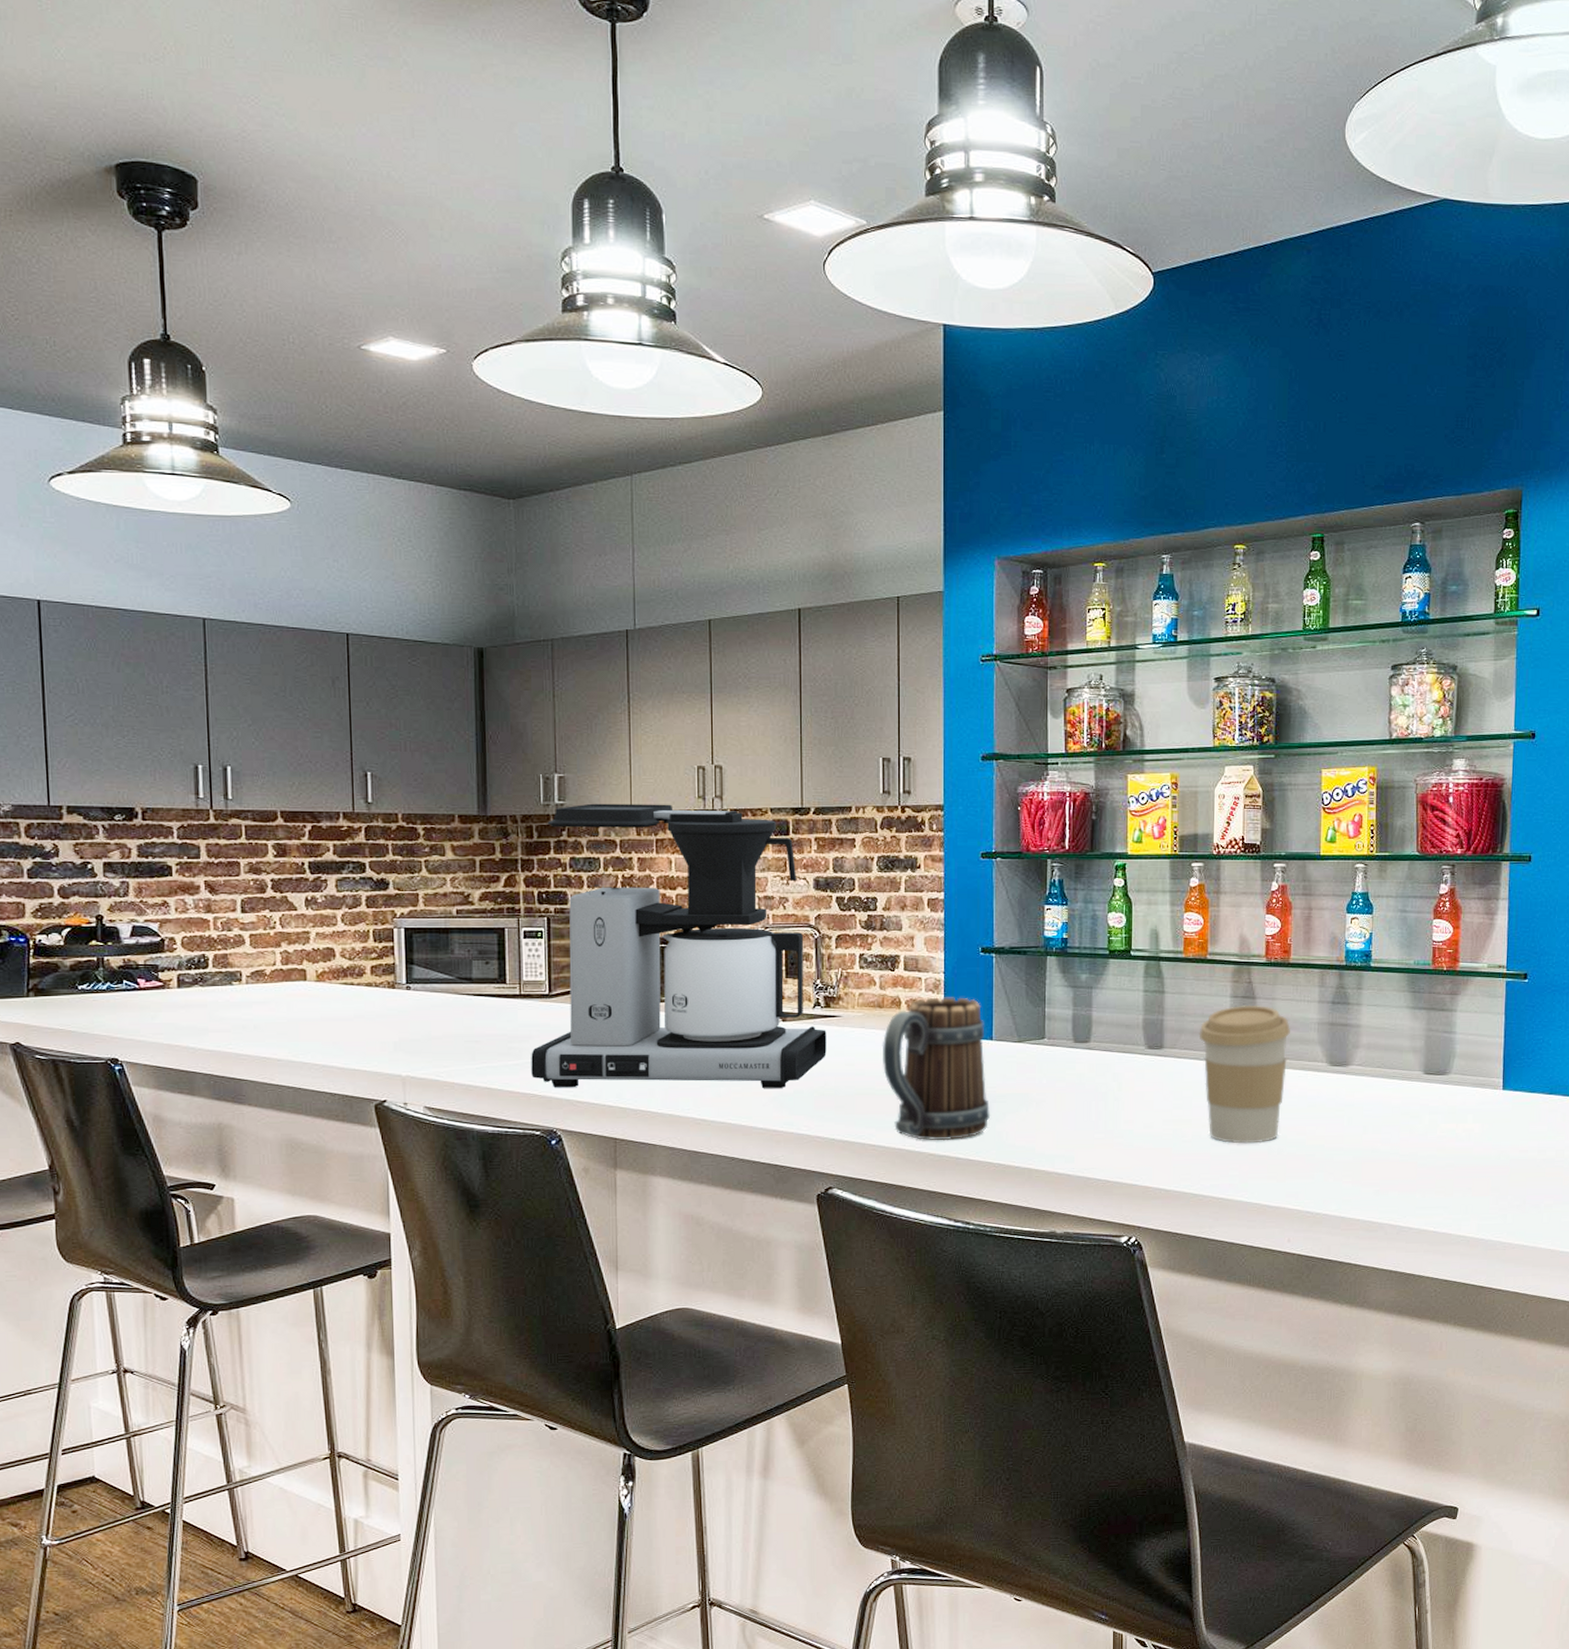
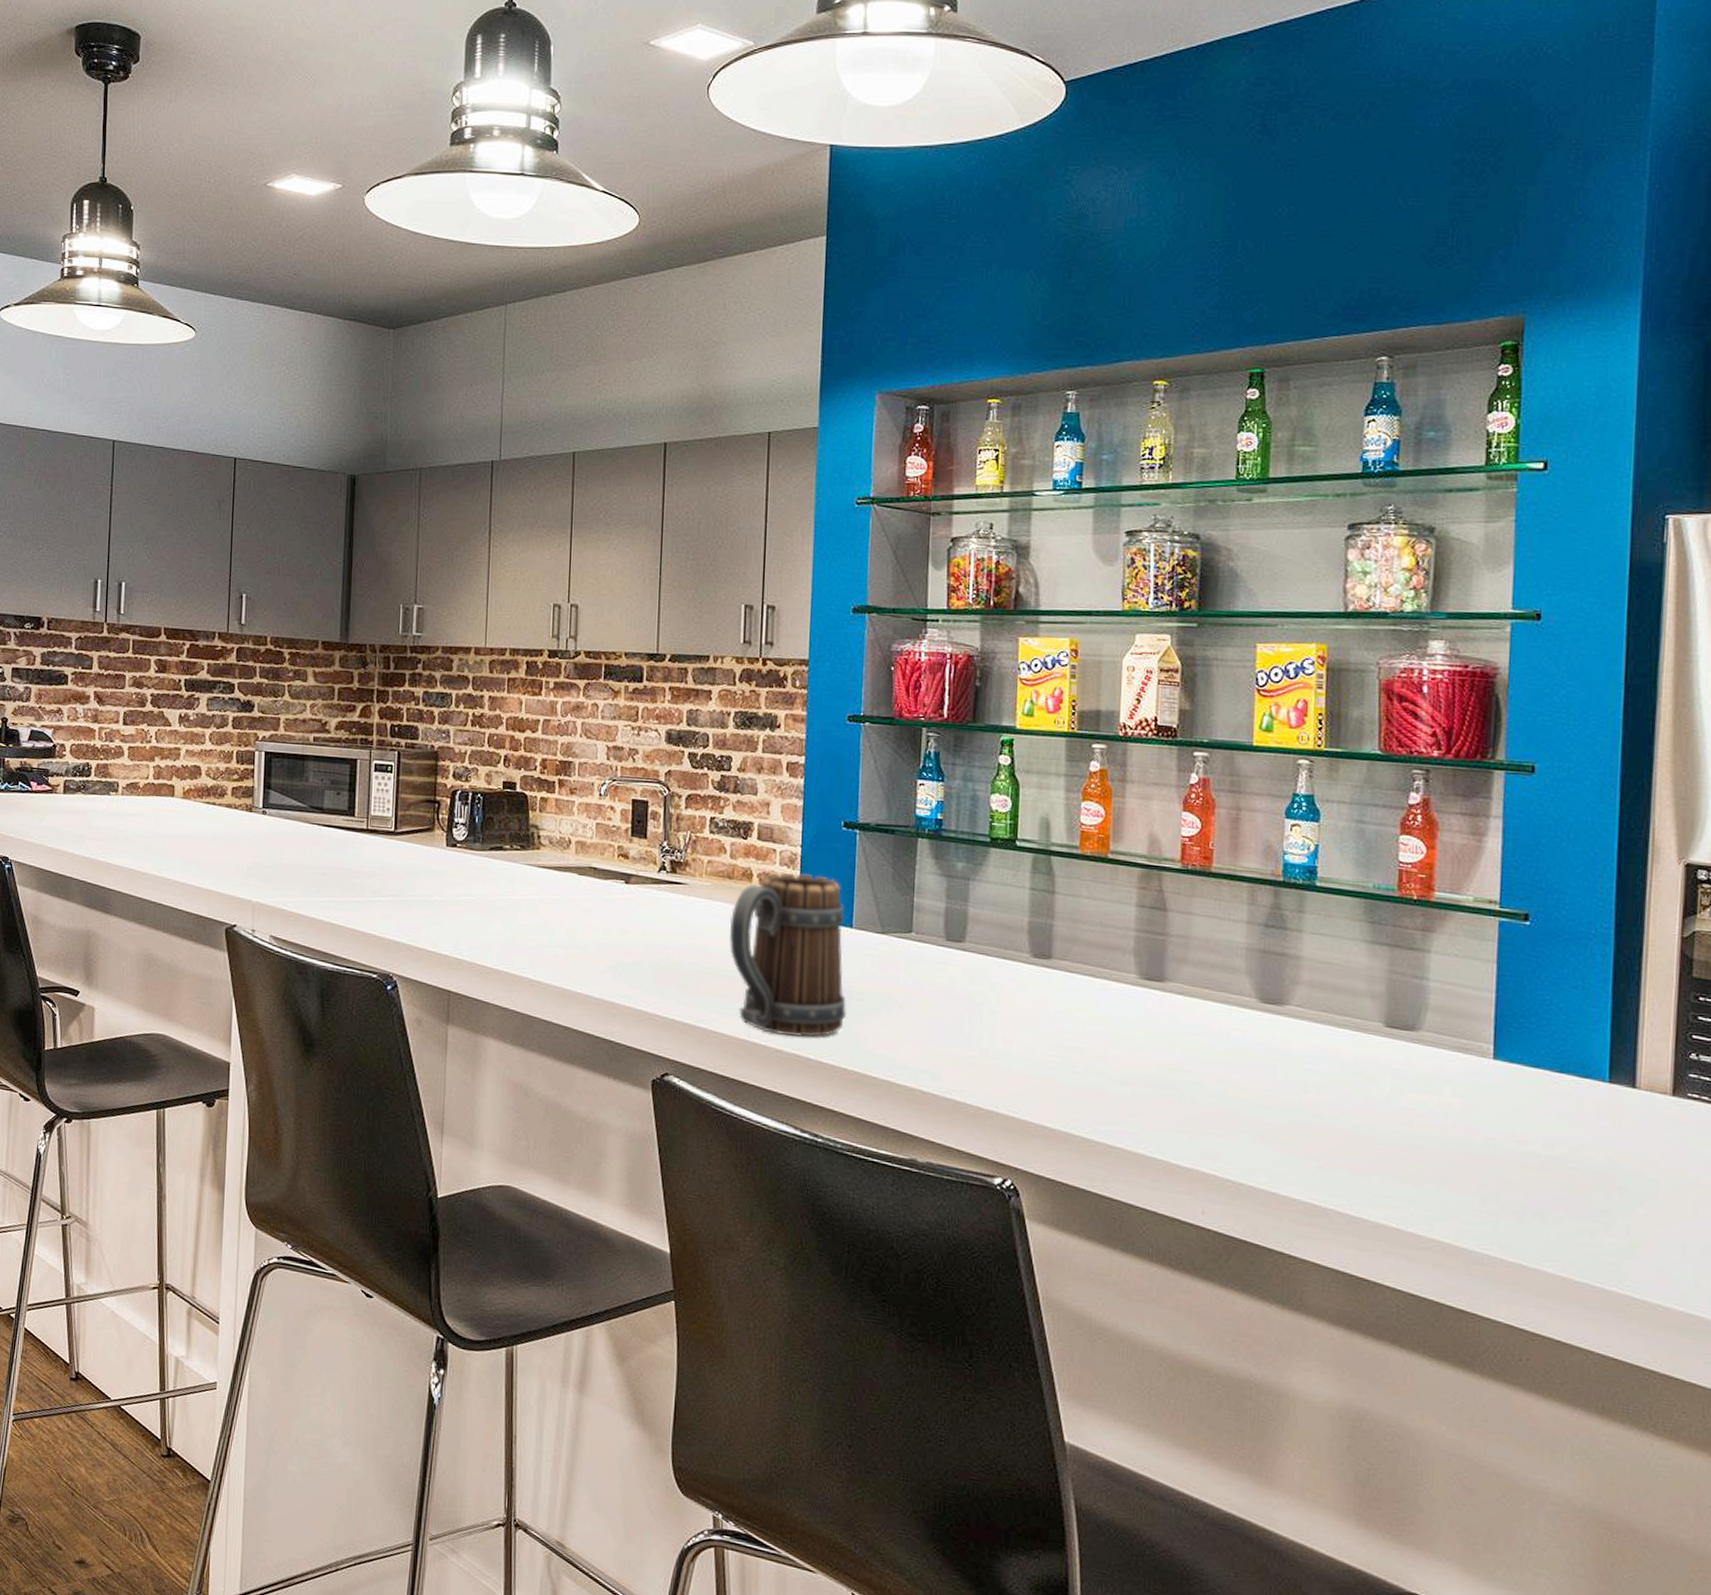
coffee maker: present [531,803,827,1088] -> none [372,637,671,957]
coffee cup: present [1199,1004,1290,1144] -> none [1095,917,1210,1087]

